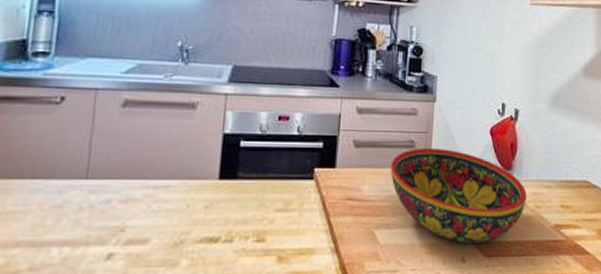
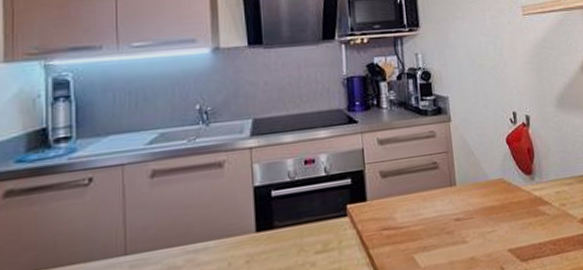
bowl: present [390,148,527,244] -> none [418,164,552,253]

